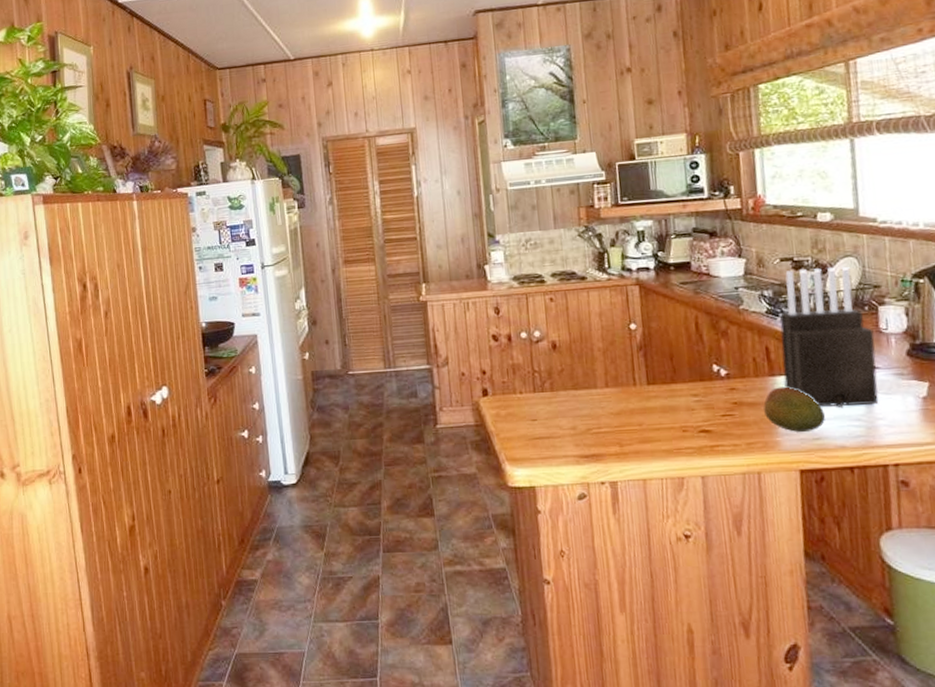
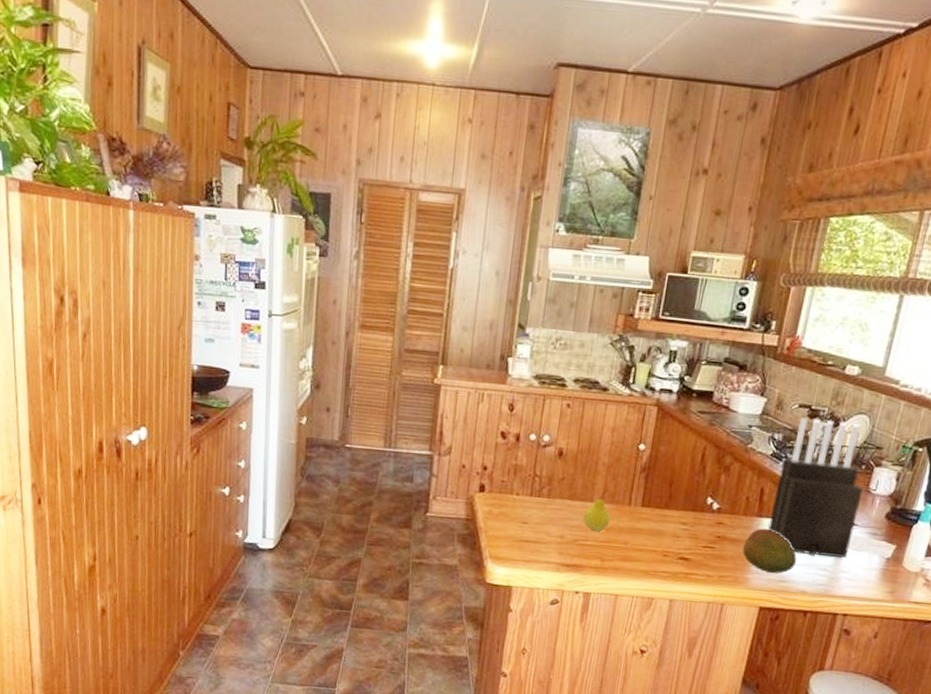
fruit: none [591,374,619,419] -> present [583,490,611,533]

